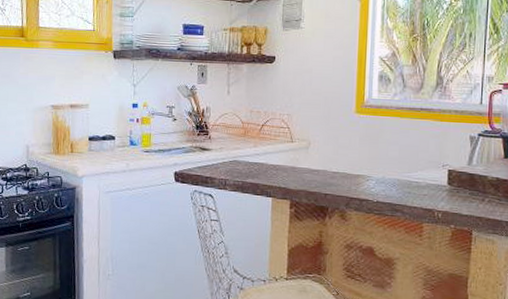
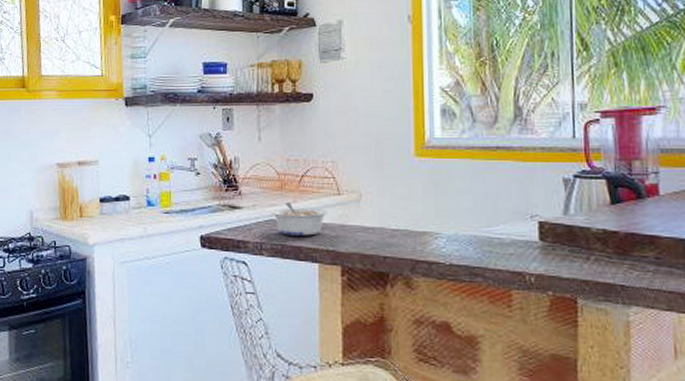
legume: none [235,146,282,175] -> present [271,201,328,236]

